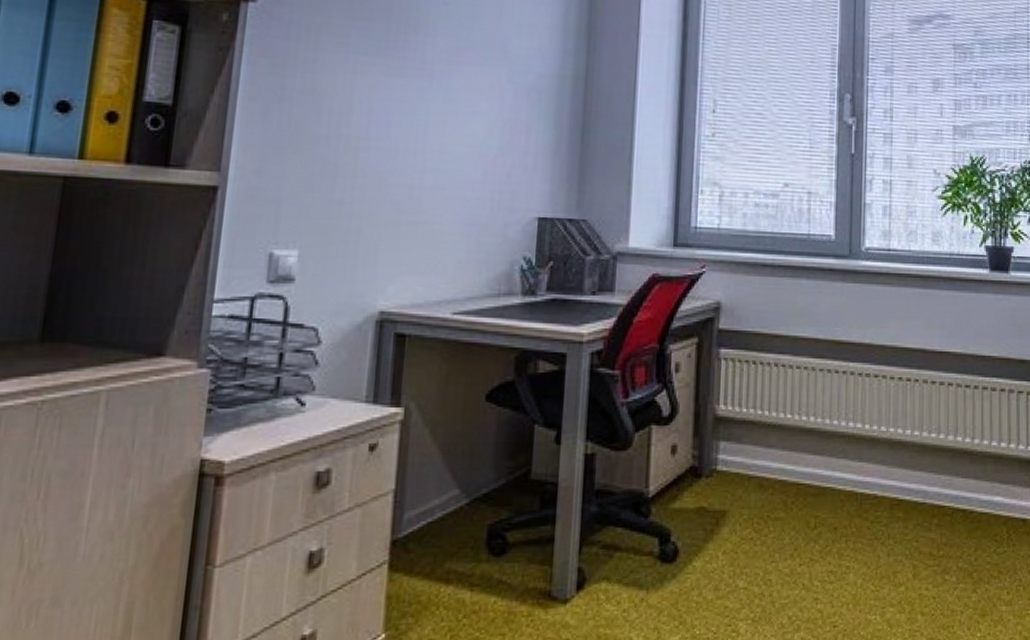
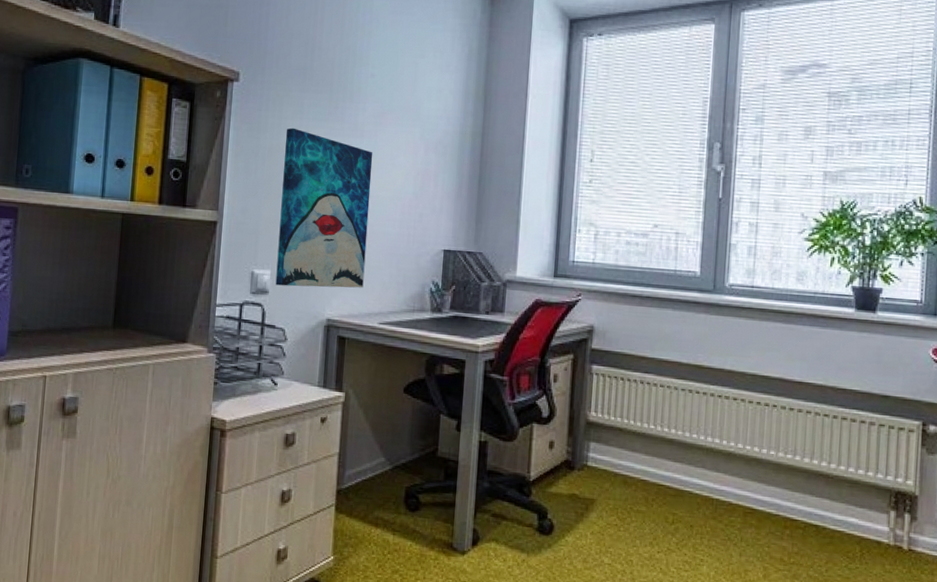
wall art: none [305,64,446,271] -> present [275,127,373,288]

